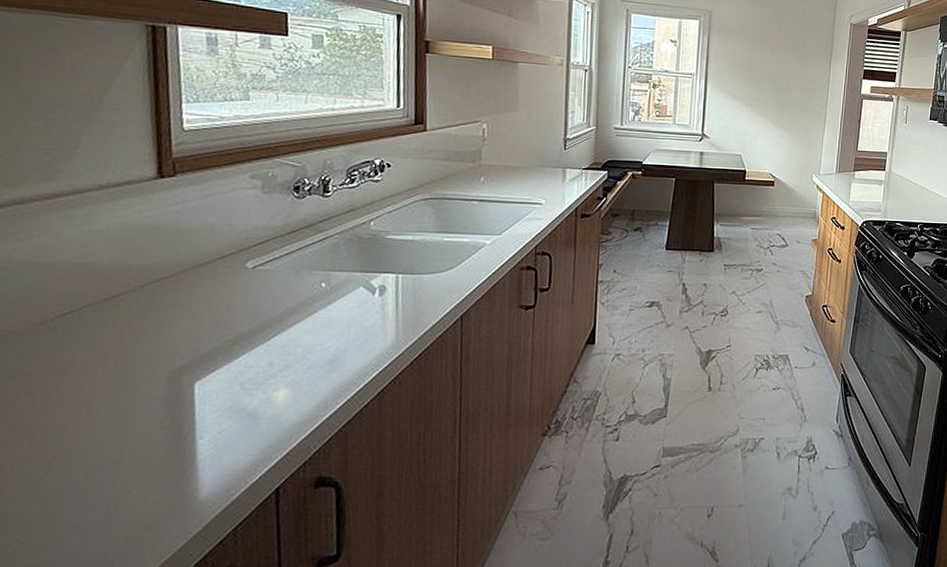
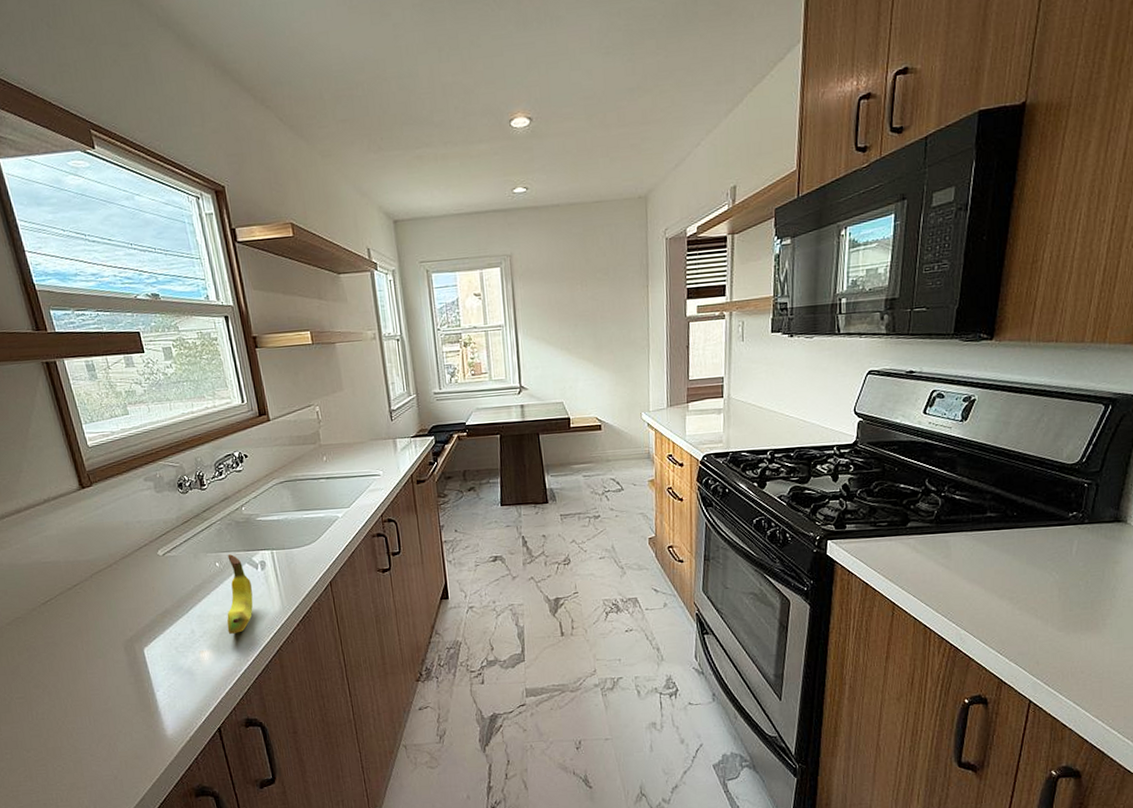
fruit: none [318,274,362,371] -> present [226,554,254,635]

